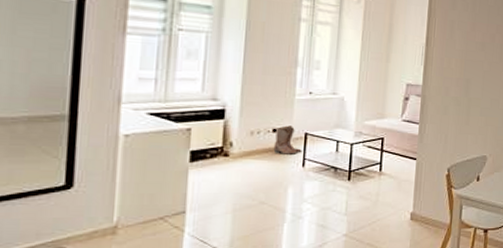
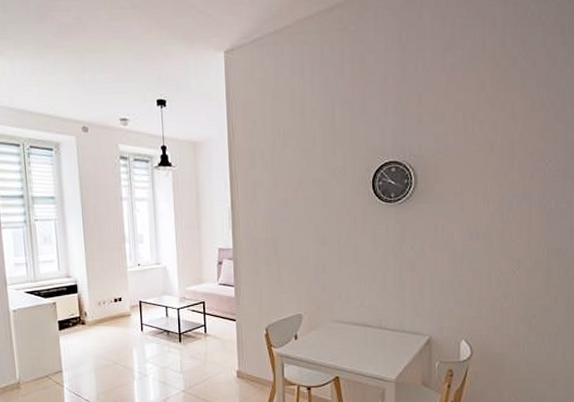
boots: present [273,125,302,155] -> none [116,295,139,321]

